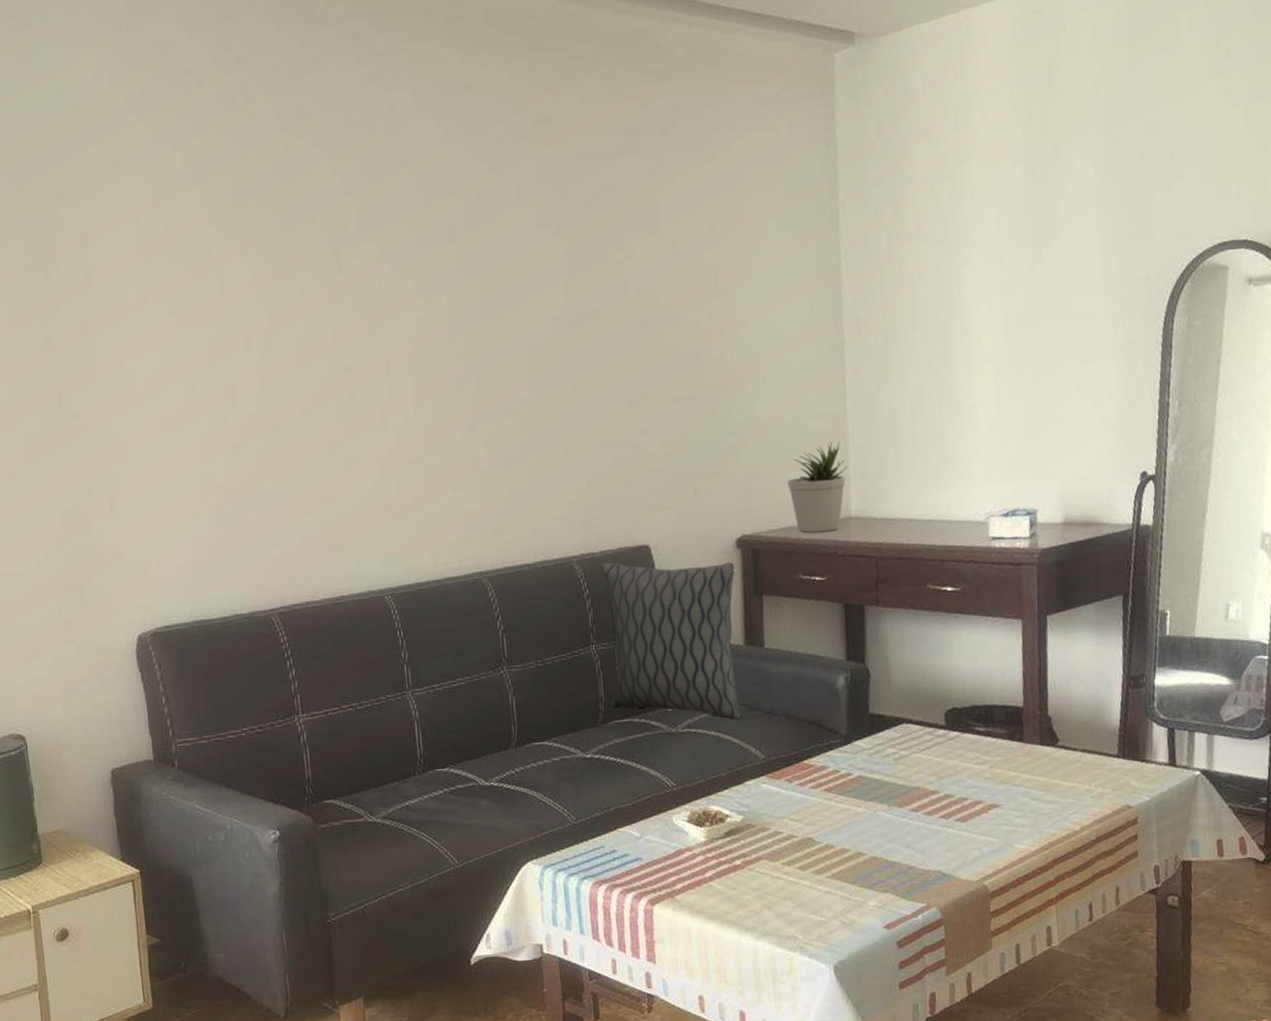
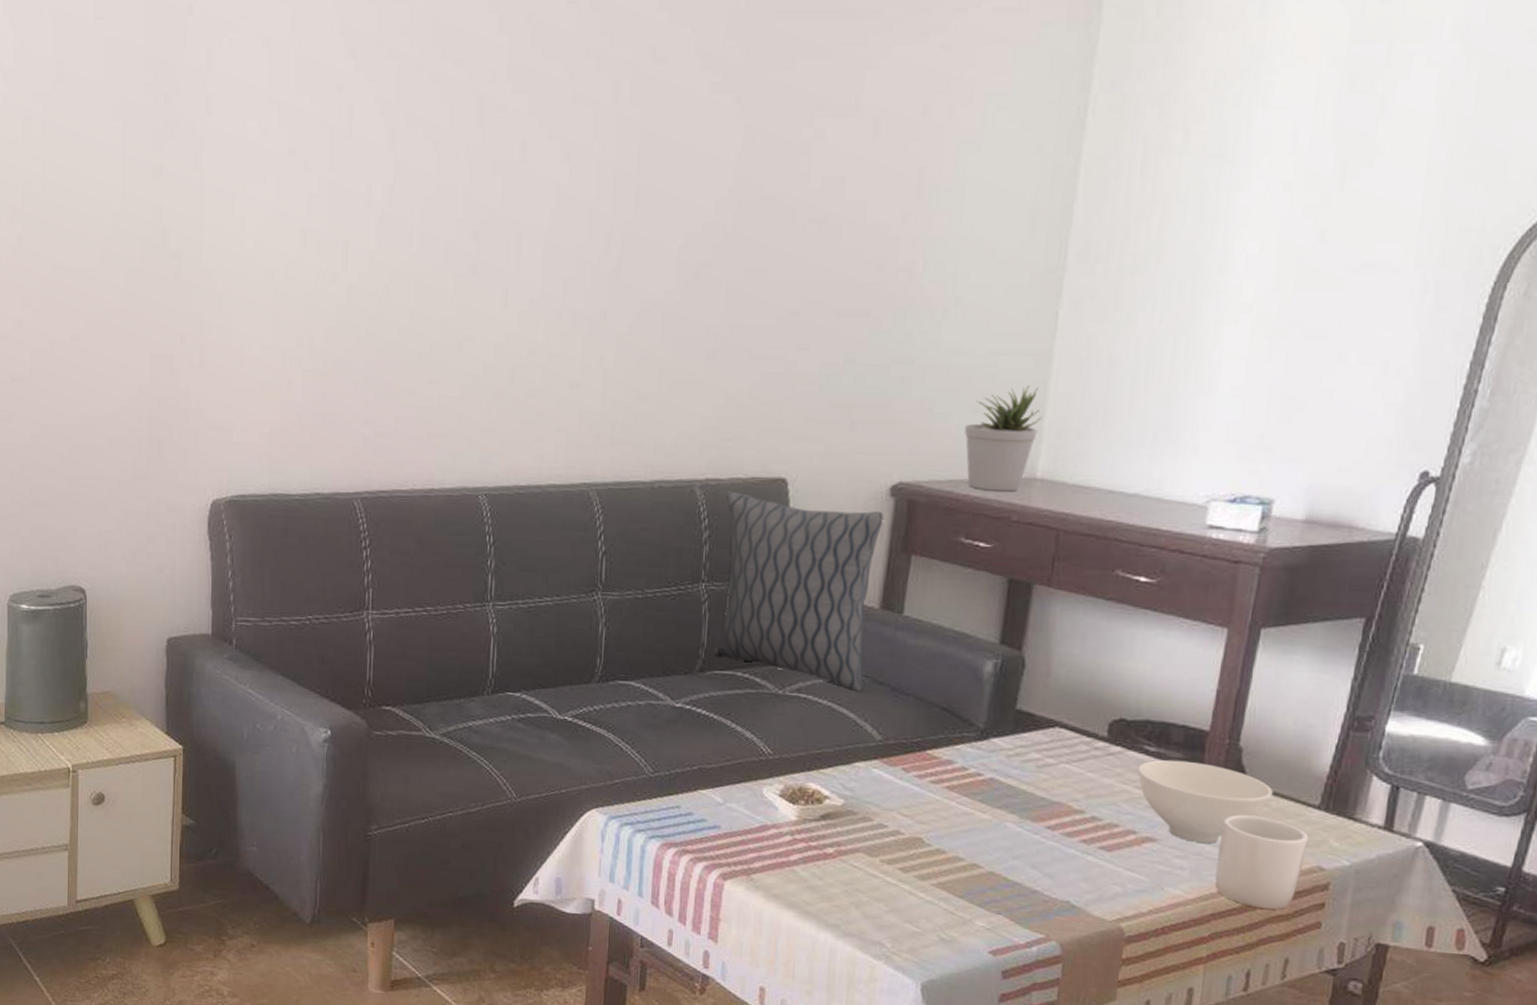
bowl: none [973,734,1081,802] -> present [1137,759,1274,843]
mug: none [1047,771,1115,849] -> present [1214,814,1309,910]

